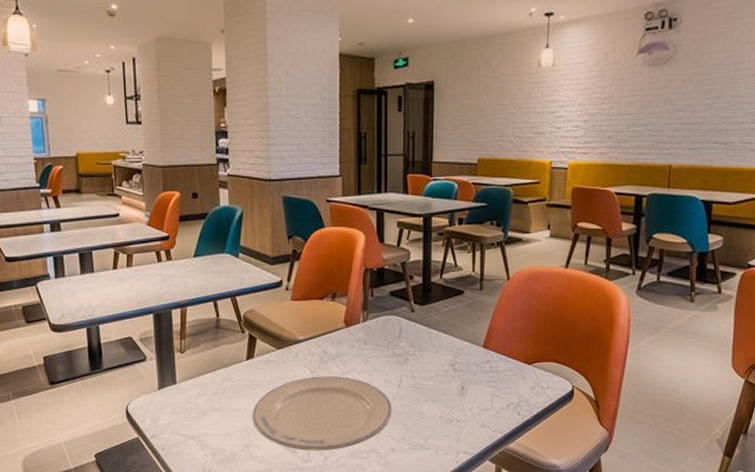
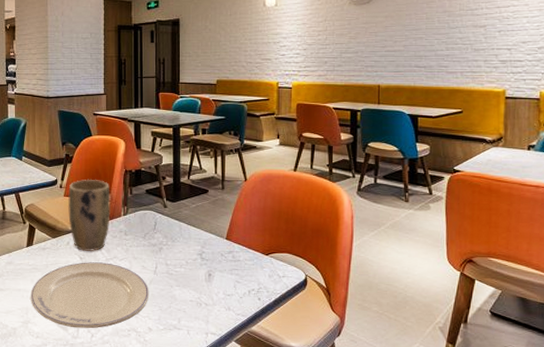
plant pot: none [296,279,347,365] -> present [68,179,111,252]

